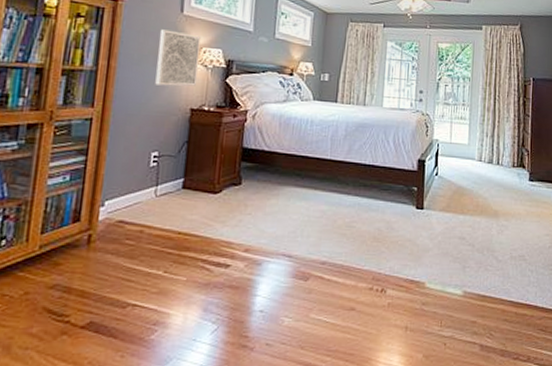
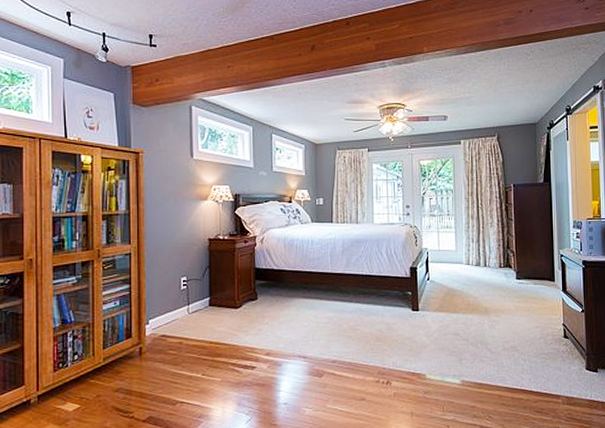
wall art: present [155,29,201,87] -> none [176,173,210,221]

